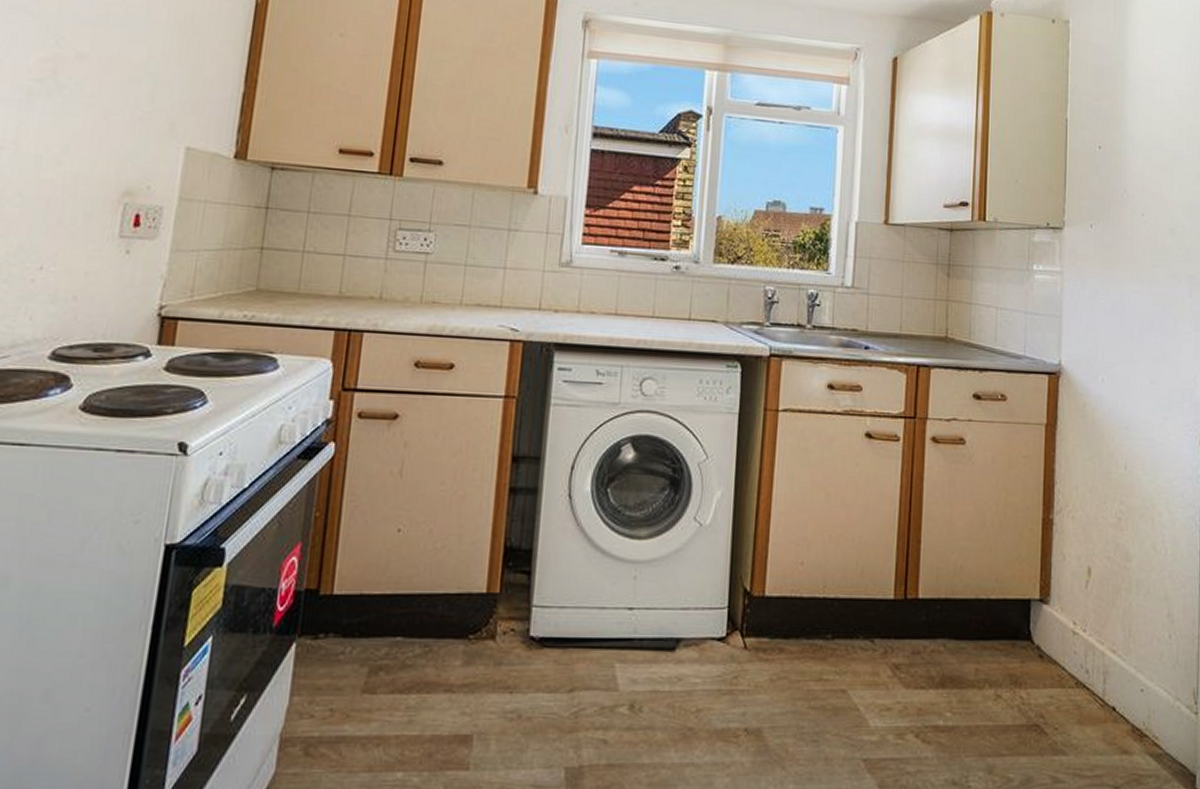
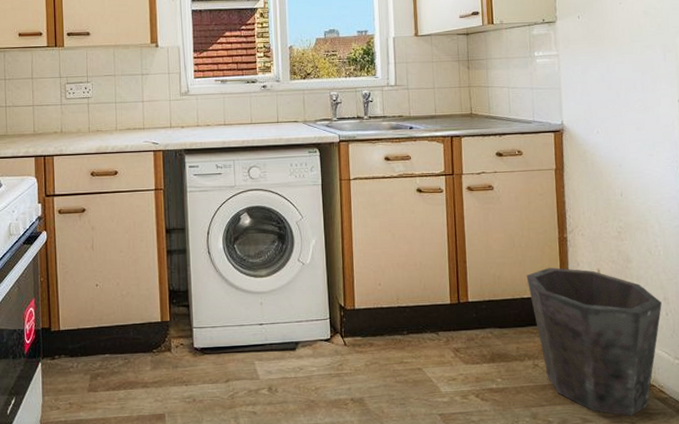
waste bin: none [996,558,1165,777] -> present [526,267,662,416]

